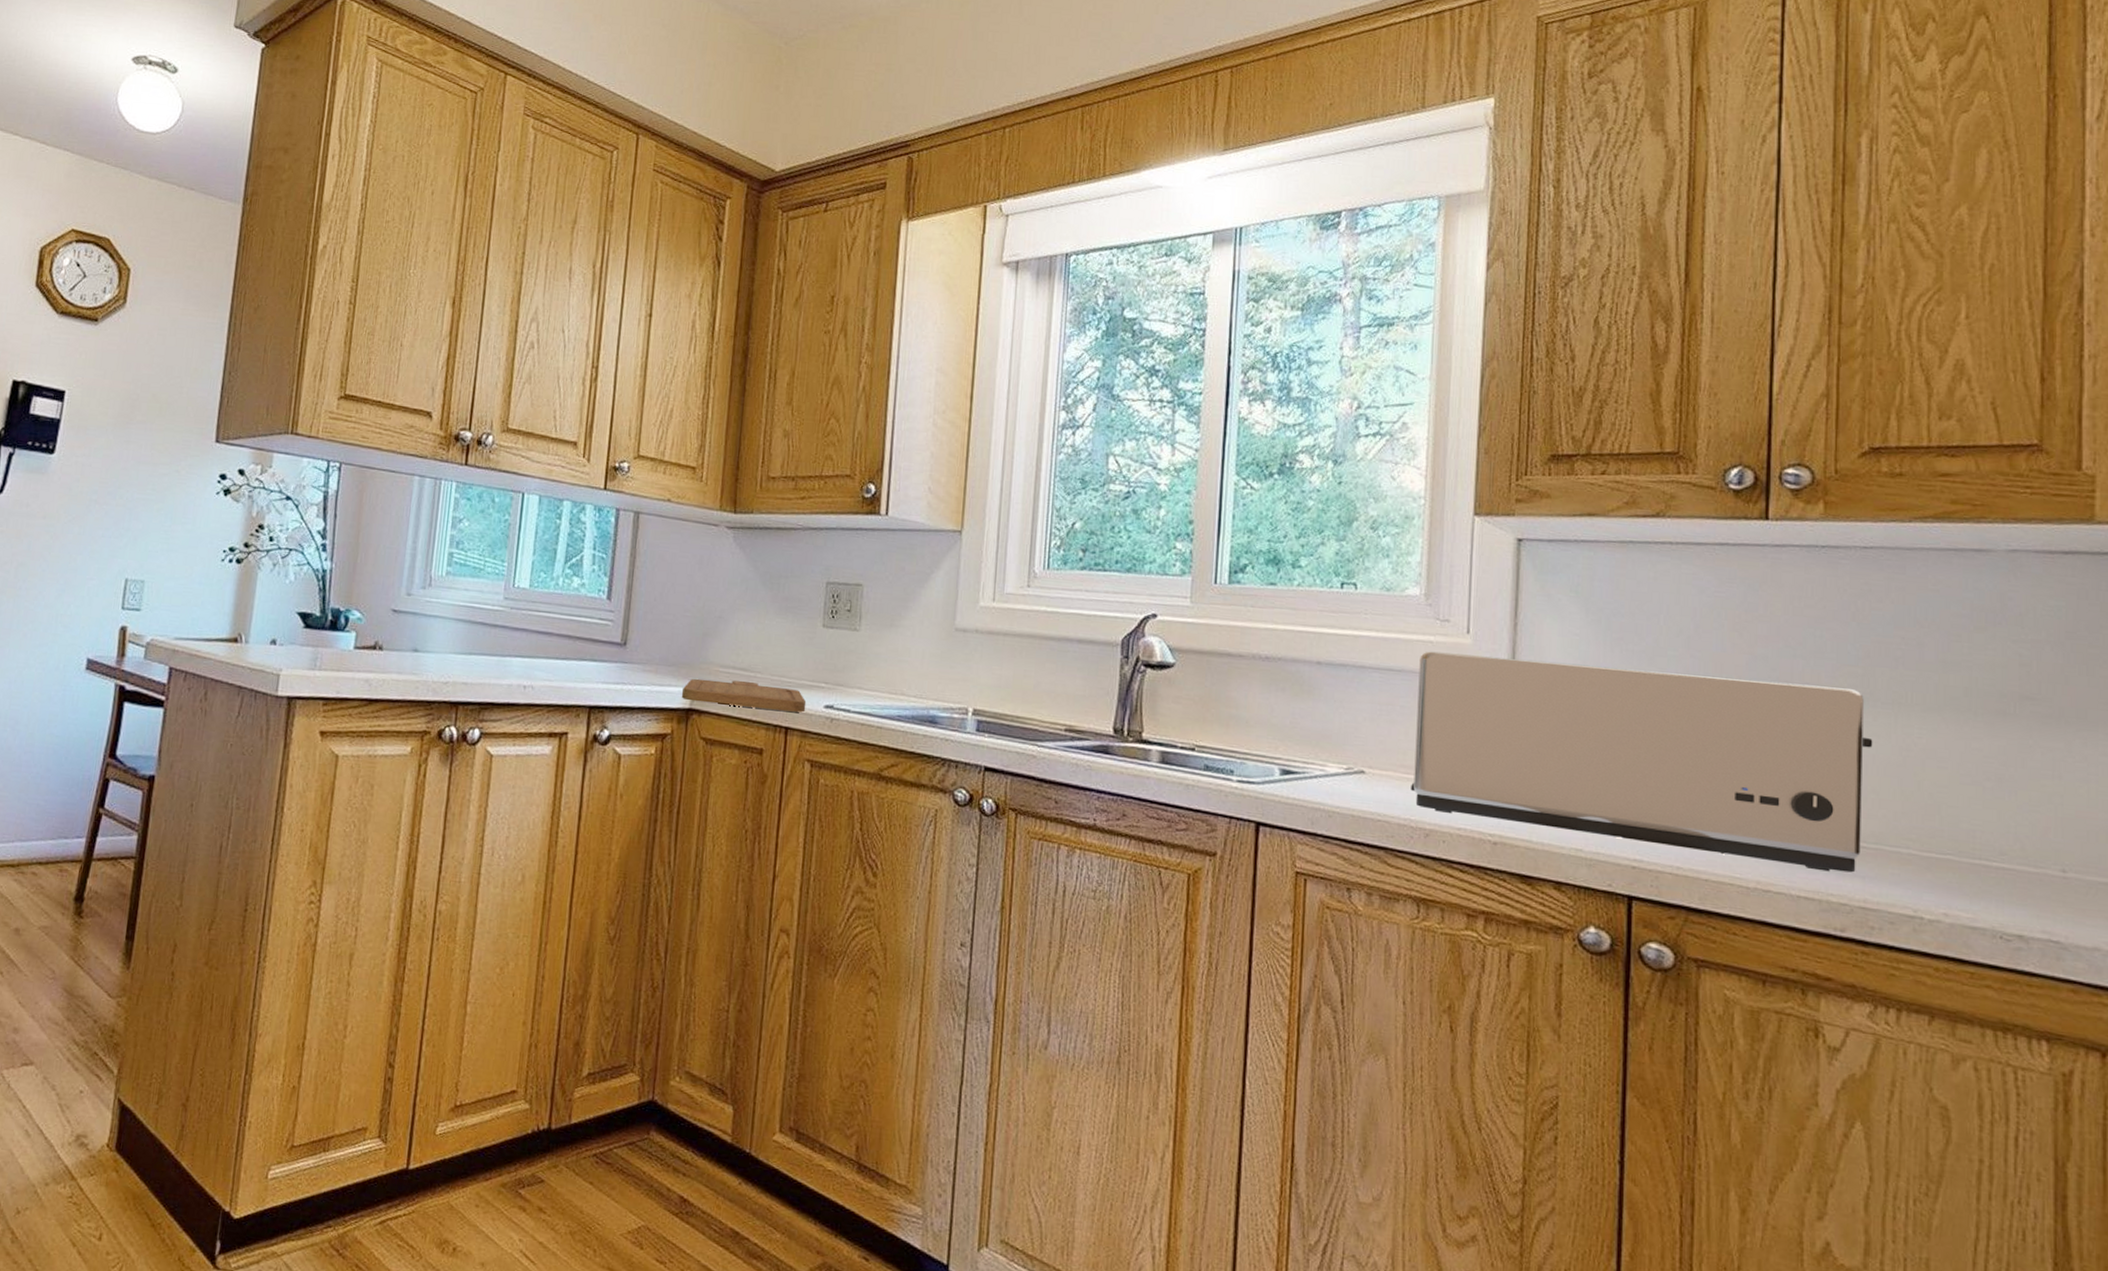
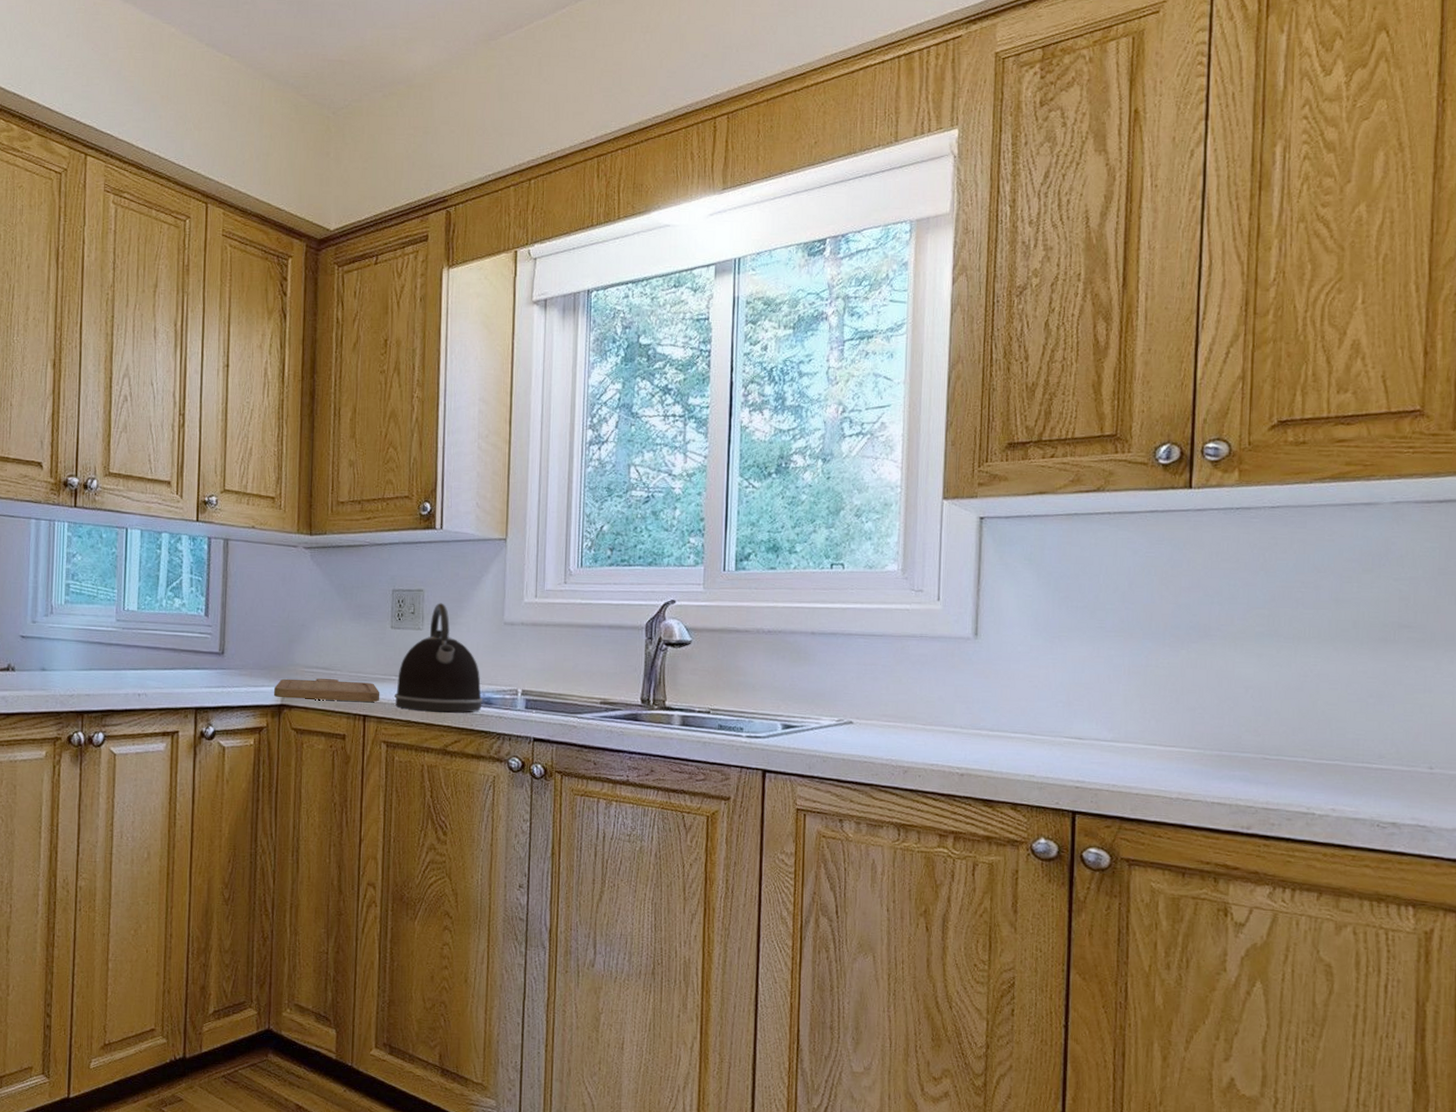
kettle: none [822,600,927,732] -> present [394,603,484,712]
toaster: present [1411,651,1873,873] -> none [891,617,1276,781]

